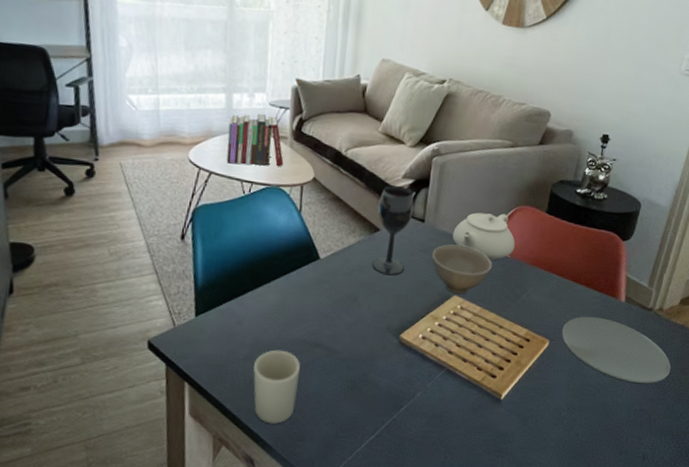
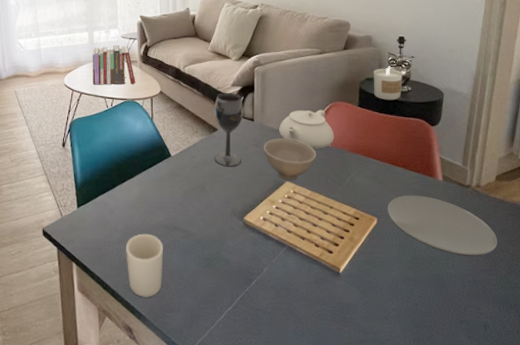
candle: none [566,169,601,209] -> present [374,67,403,101]

